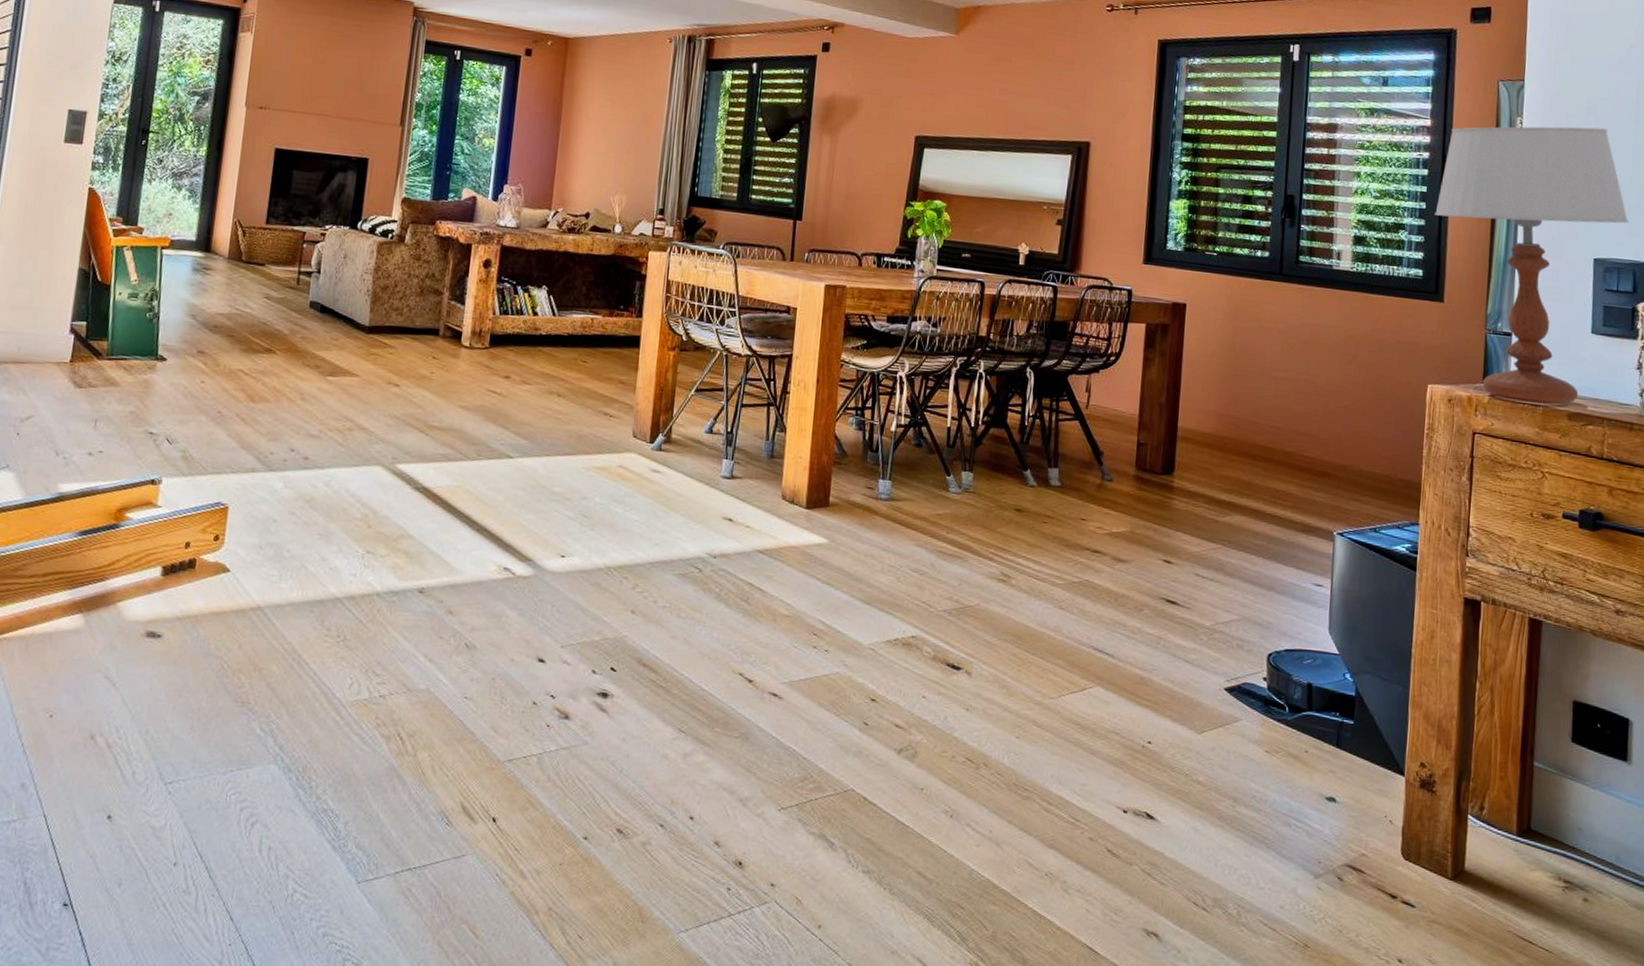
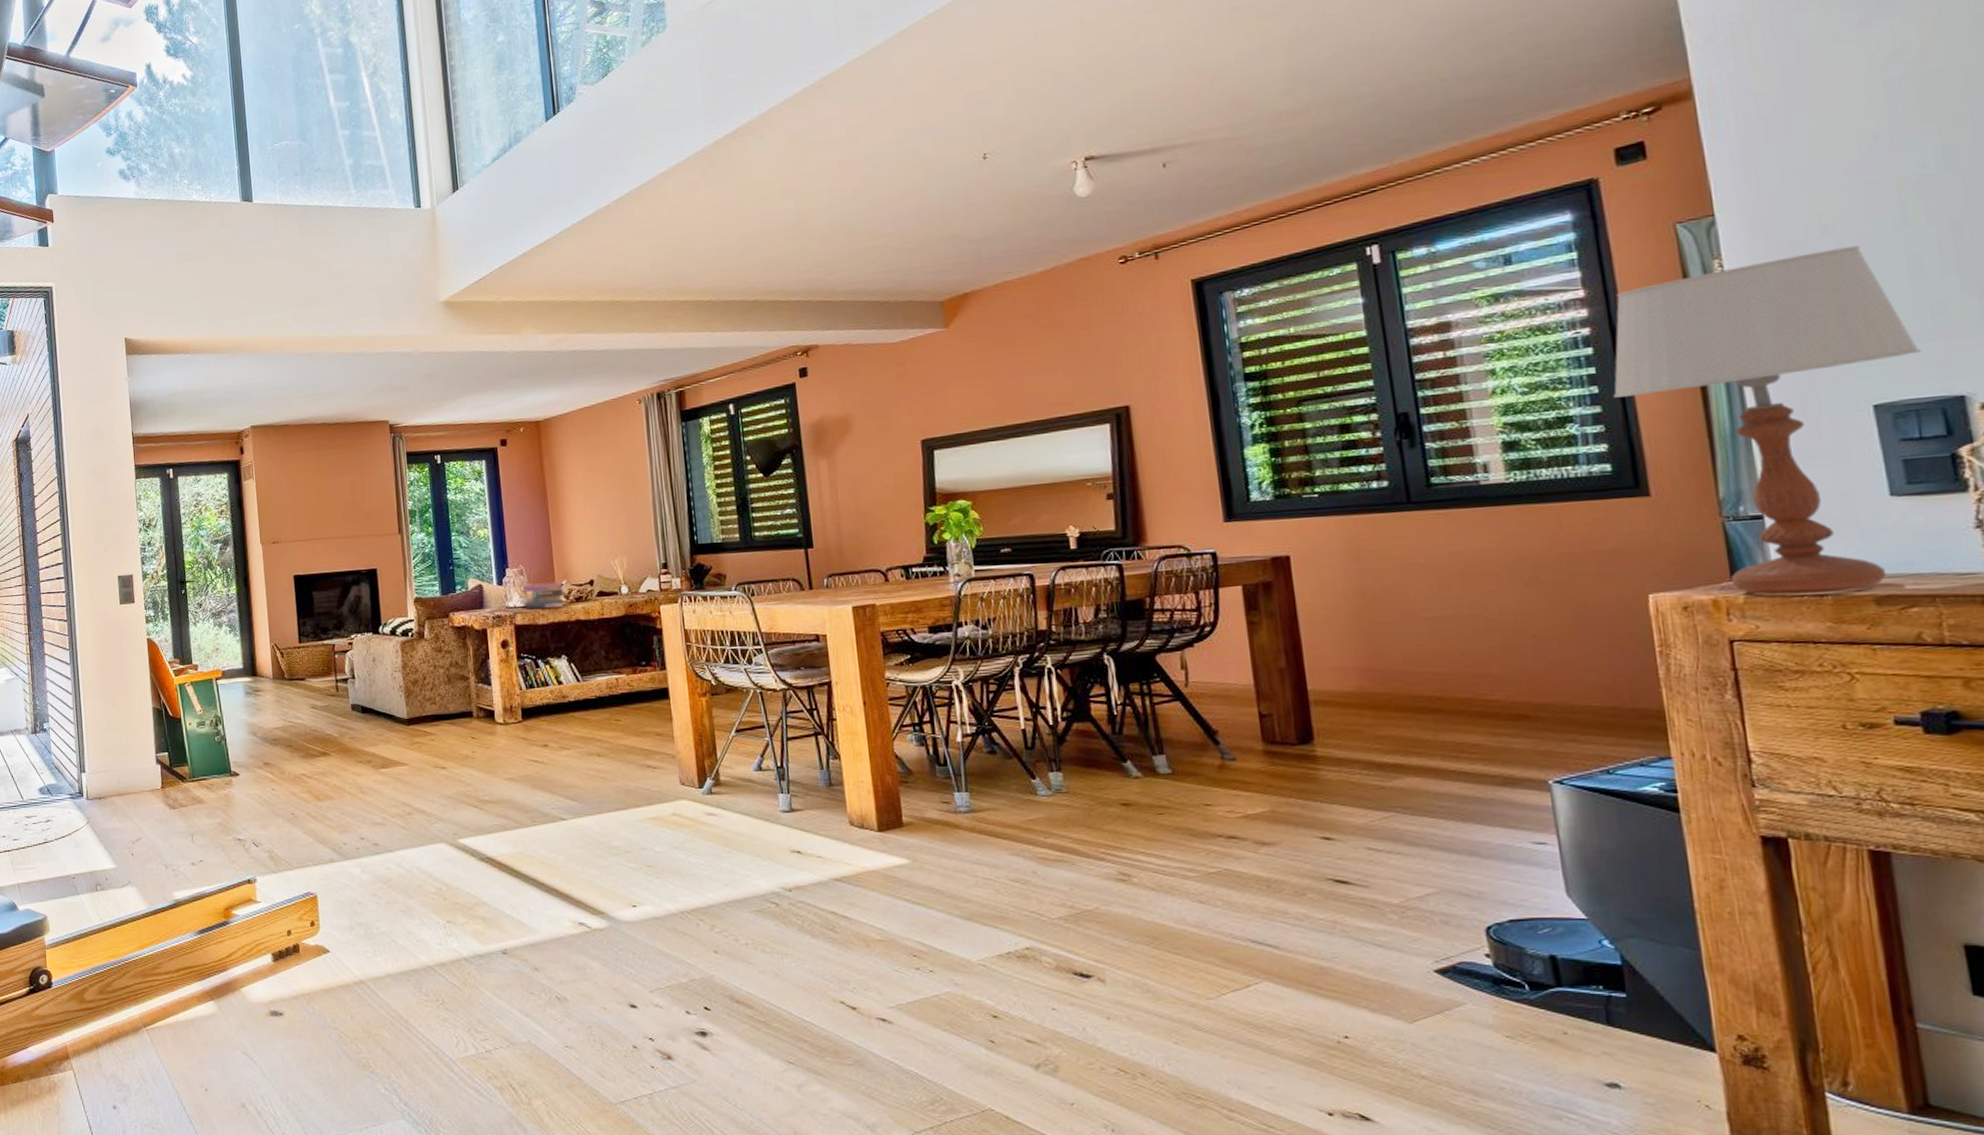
books: none [511,204,558,236] -> present [519,581,565,609]

